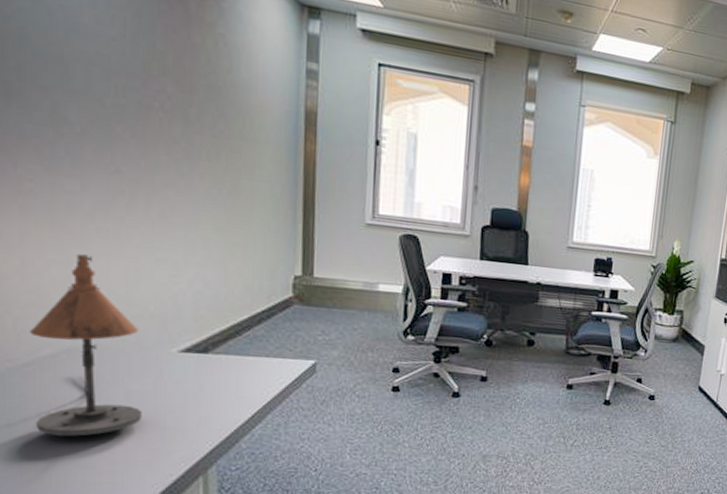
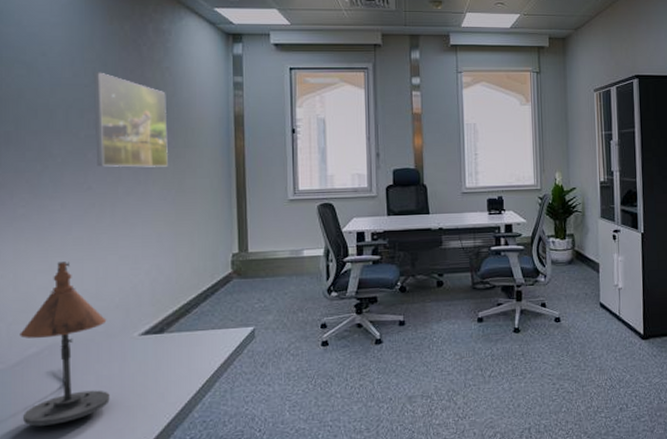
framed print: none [123,23,220,161] -> present [93,72,168,167]

